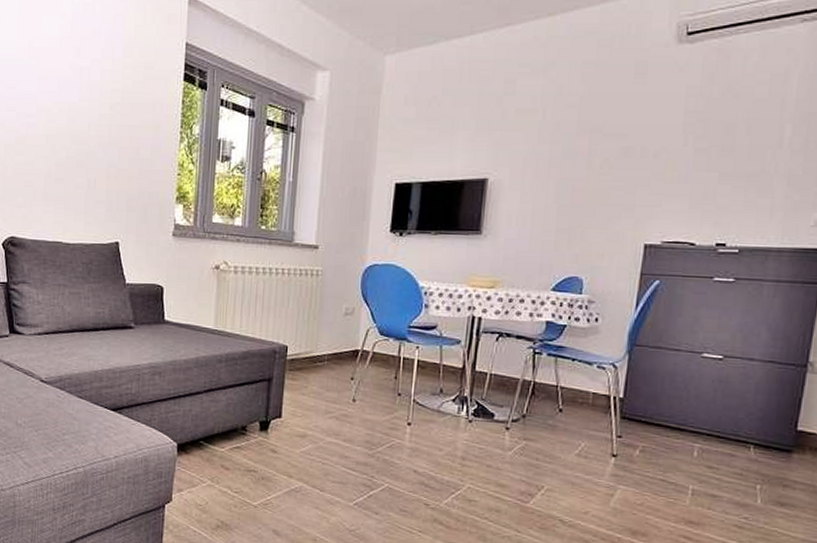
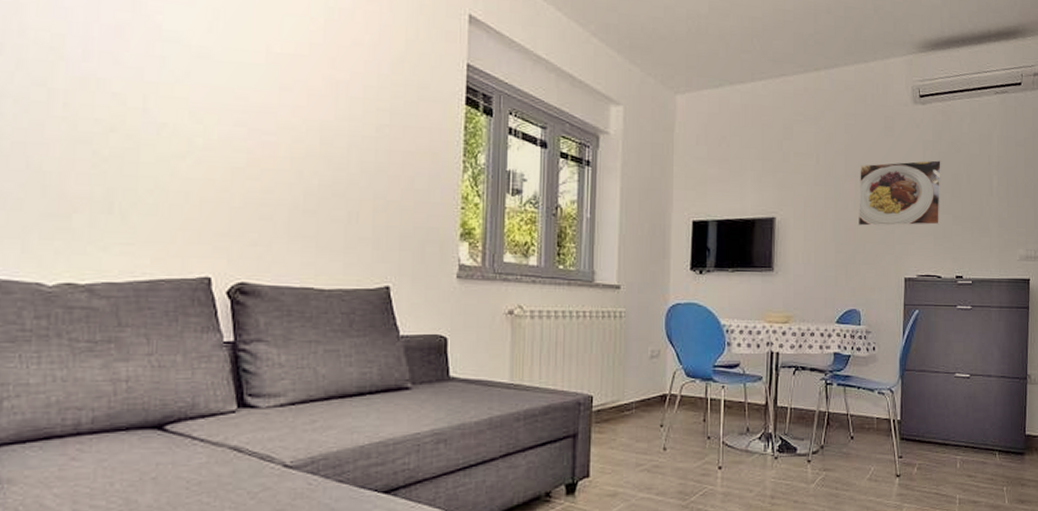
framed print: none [588,109,711,188] -> present [857,160,942,227]

